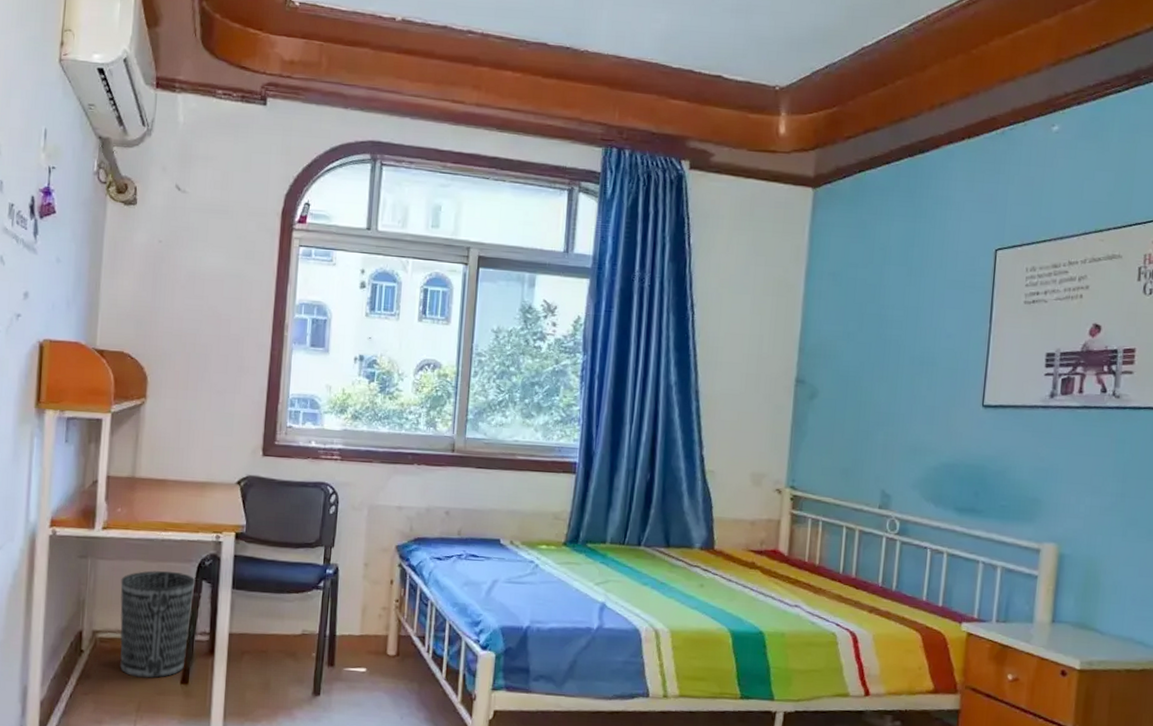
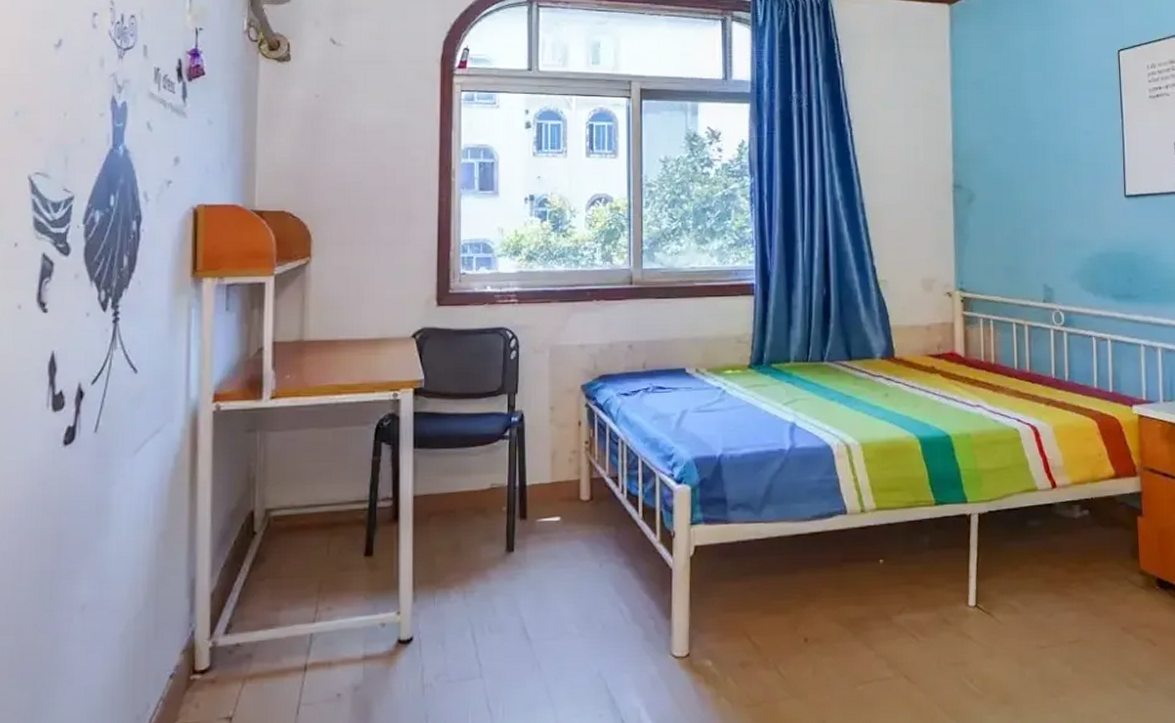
wastebasket: present [120,570,194,679] -> none [293,436,373,556]

